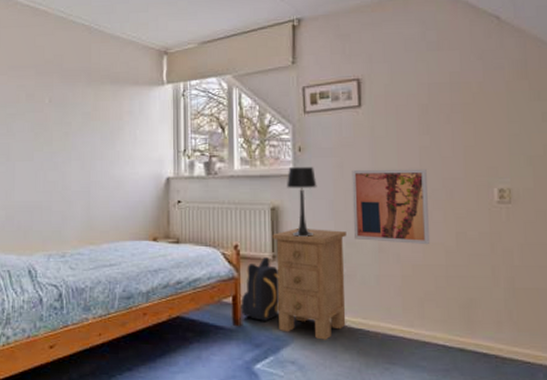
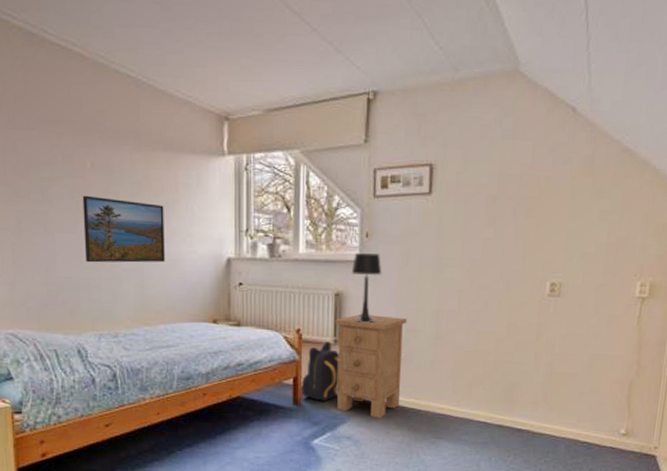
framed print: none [39,127,110,187] -> present [82,195,165,263]
wall art: present [352,169,431,245] -> none [413,258,488,333]

